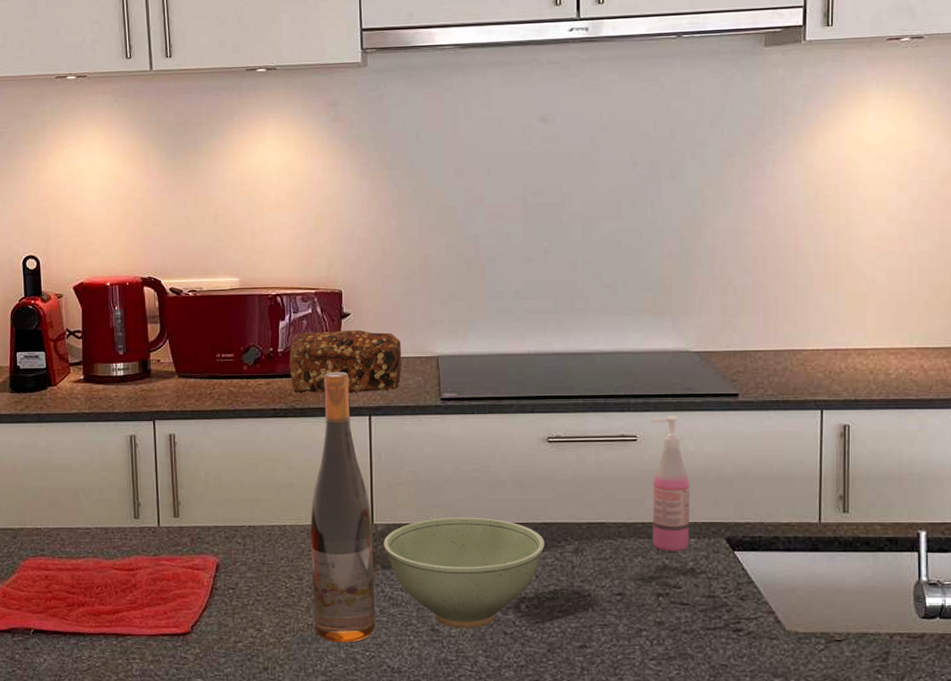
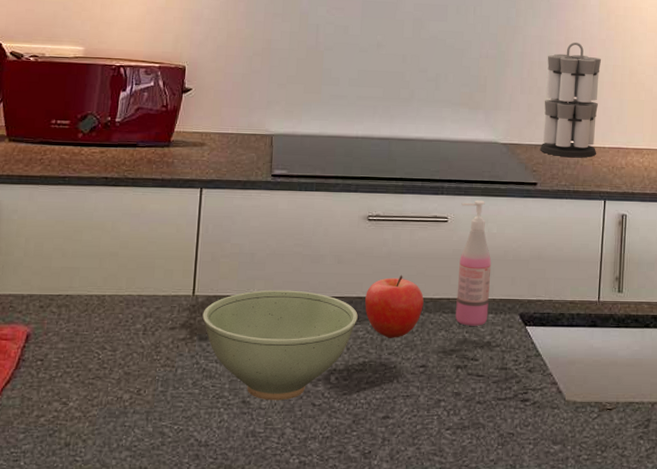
bread loaf: present [289,329,401,393] -> none [125,103,238,165]
wine bottle: present [310,372,375,643] -> none [123,144,194,416]
fruit: none [551,498,616,565] -> present [365,274,424,338]
spice rack: none [739,230,810,364] -> present [540,42,602,158]

